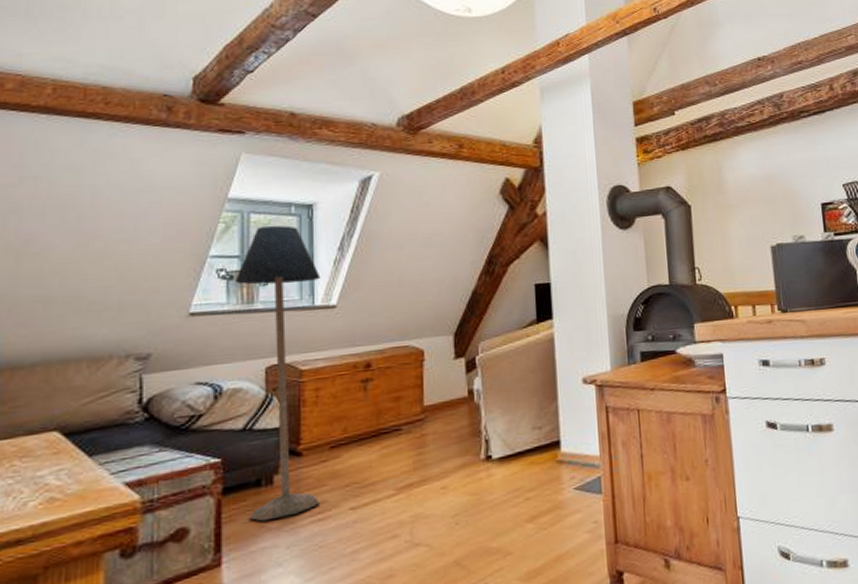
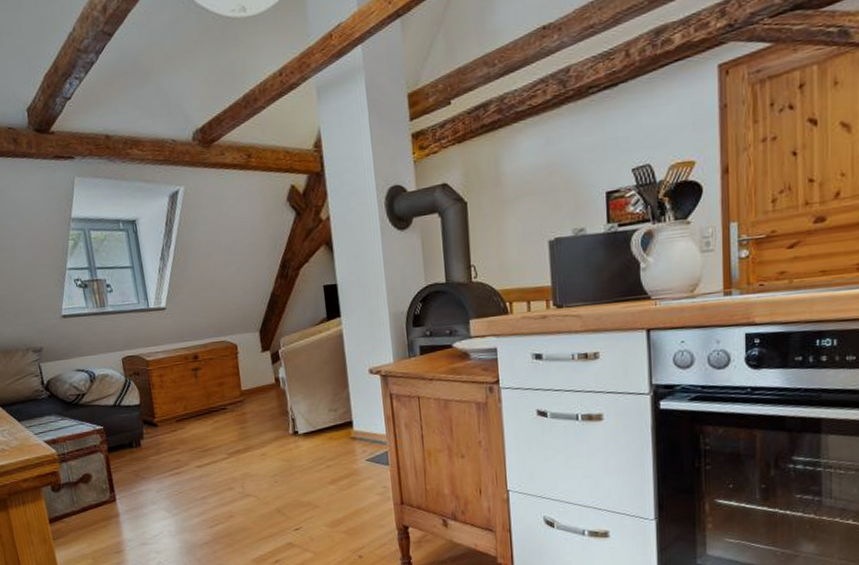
floor lamp: present [235,225,321,522] -> none [88,240,175,473]

